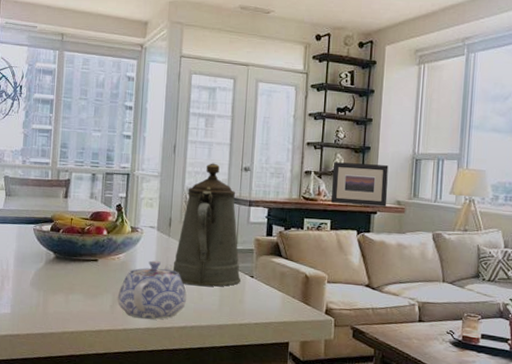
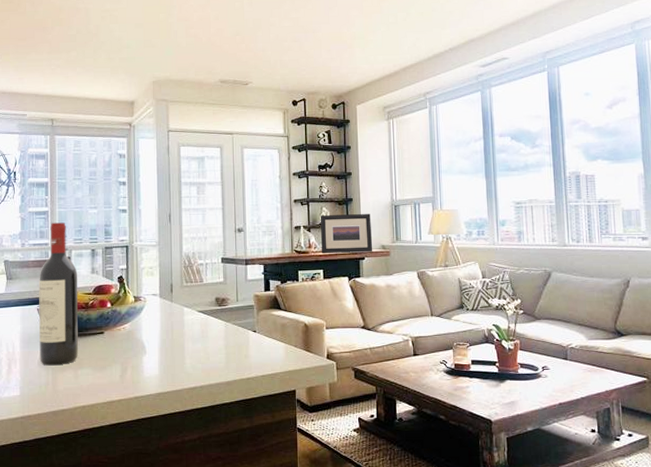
wine bottle: none [32,142,77,288] -> present [39,222,79,366]
teapot: present [117,260,187,320] -> none [126,327,195,385]
coffee pot: present [172,163,241,287] -> none [178,227,244,347]

